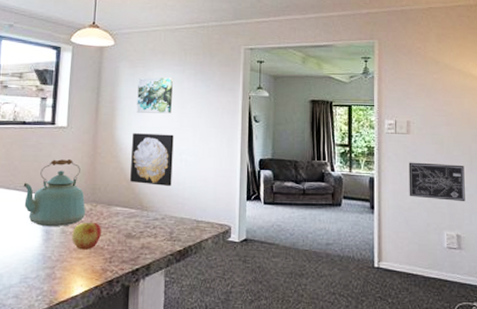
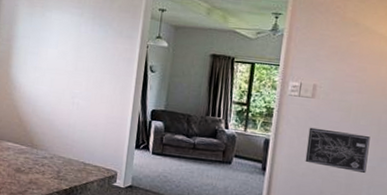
wall art: present [130,133,174,187] -> none [22,73,68,128]
wall art: present [136,77,173,114] -> none [32,18,71,57]

